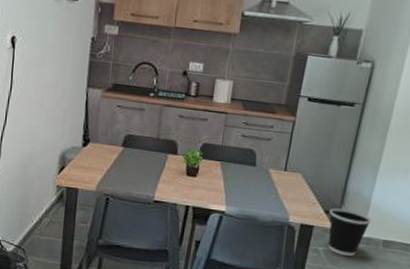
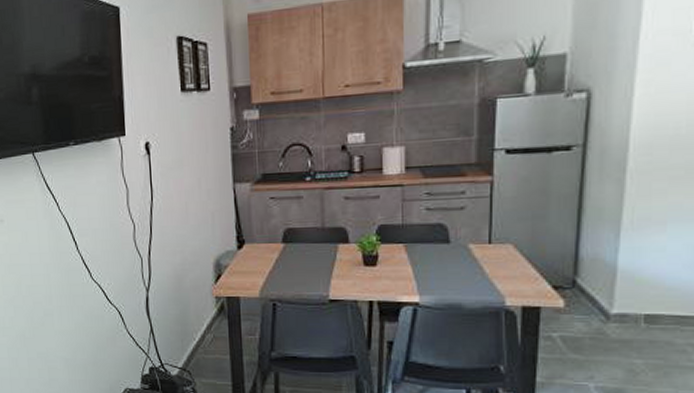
wastebasket: present [328,207,372,256] -> none [560,280,623,340]

